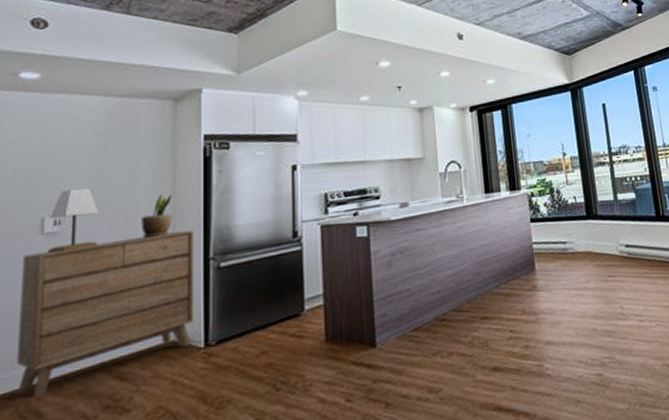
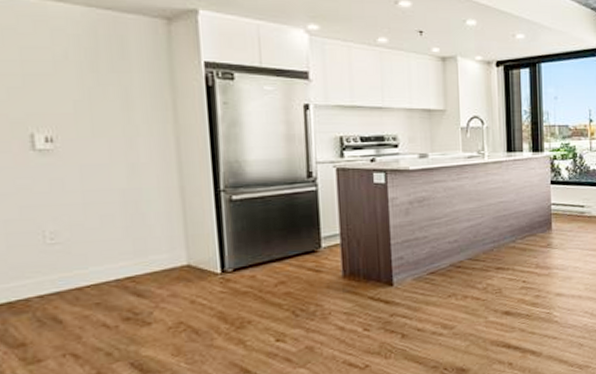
dresser: present [17,230,193,397] -> none [17,160,208,305]
lamp: present [48,187,98,253] -> none [39,106,97,170]
potted plant: present [141,193,172,239] -> none [142,119,177,165]

